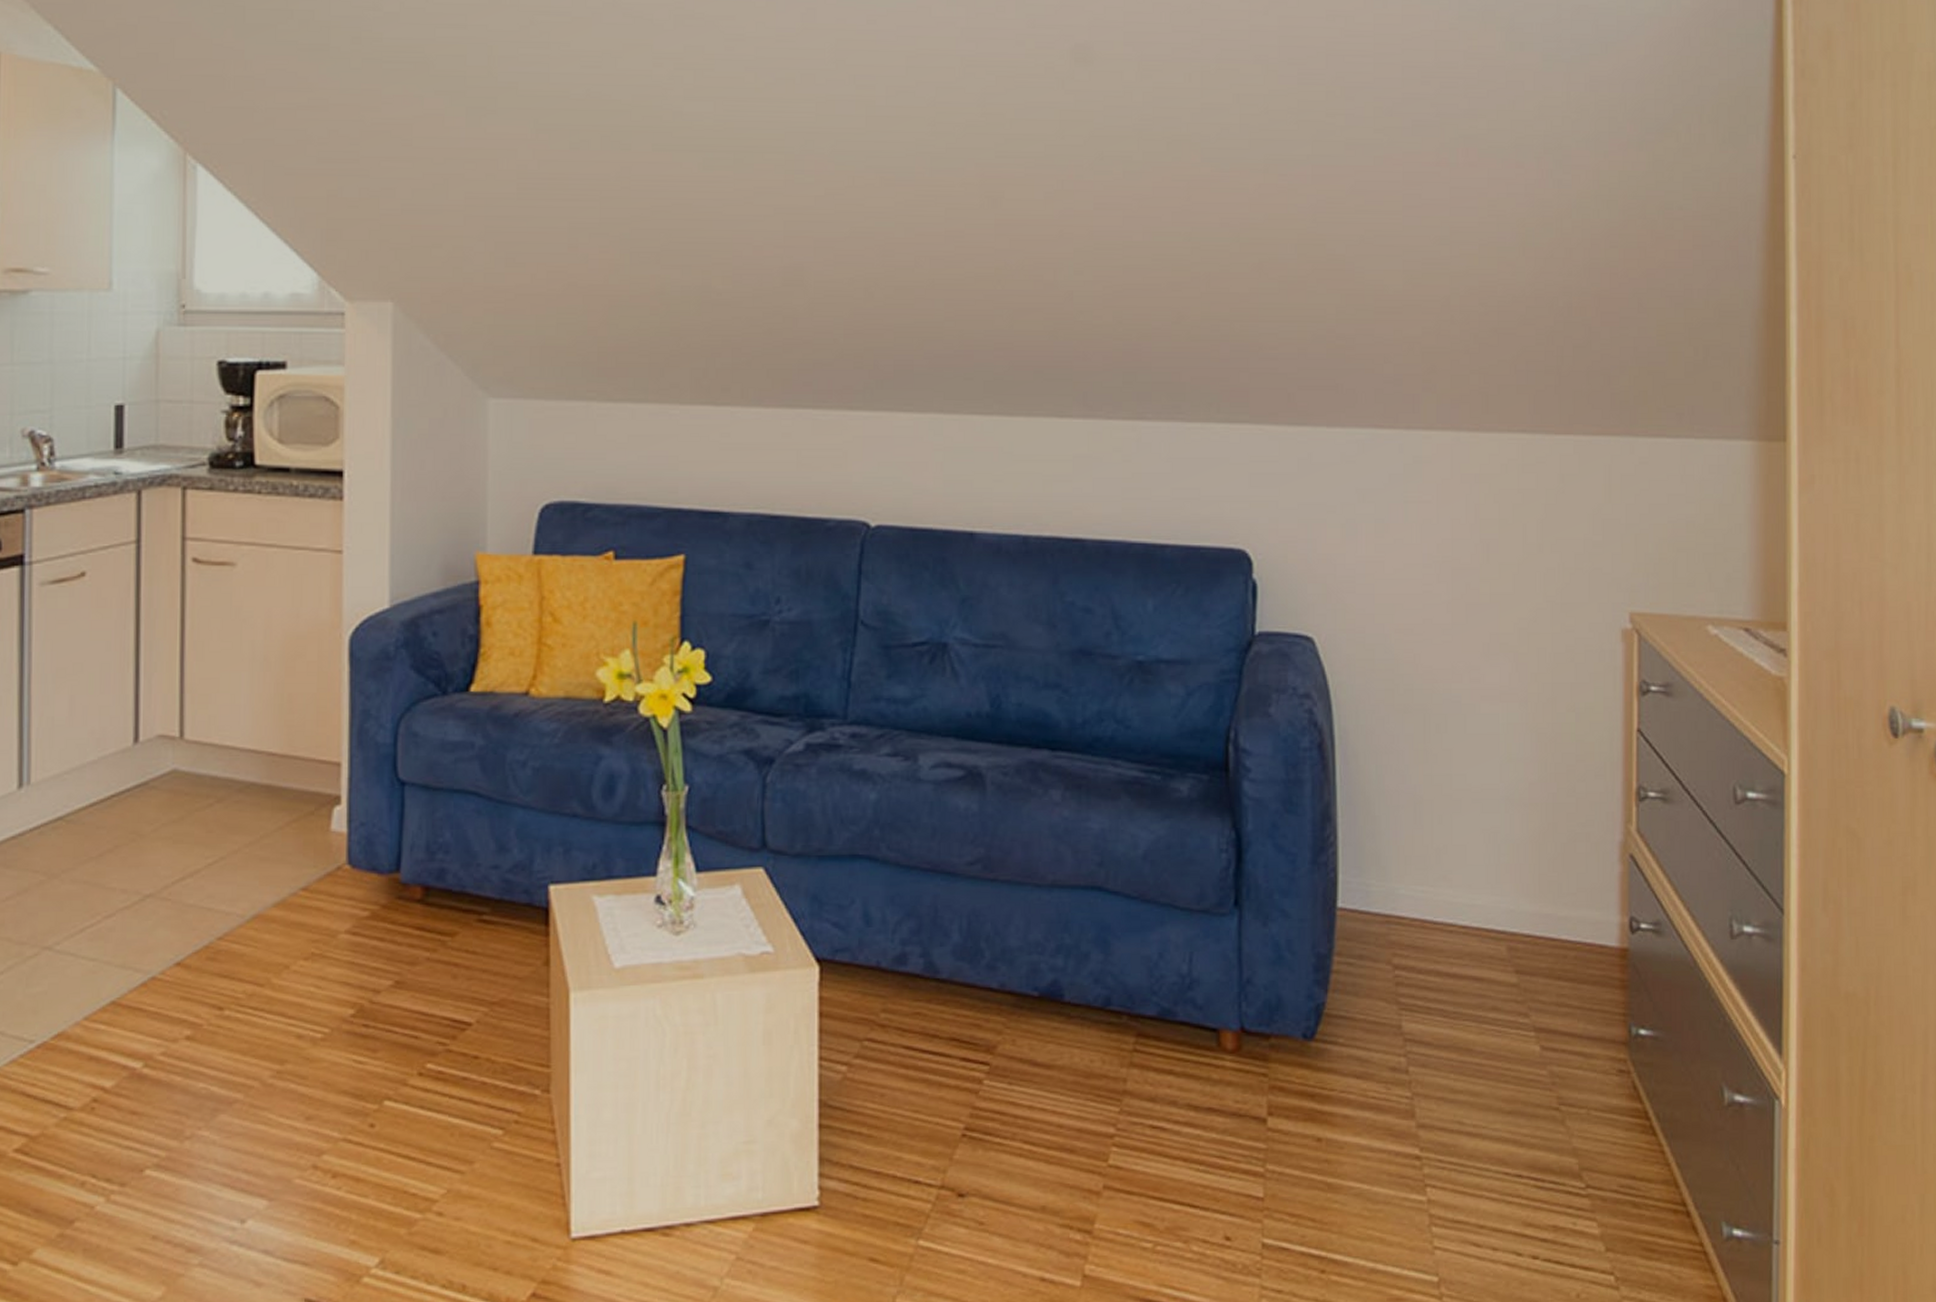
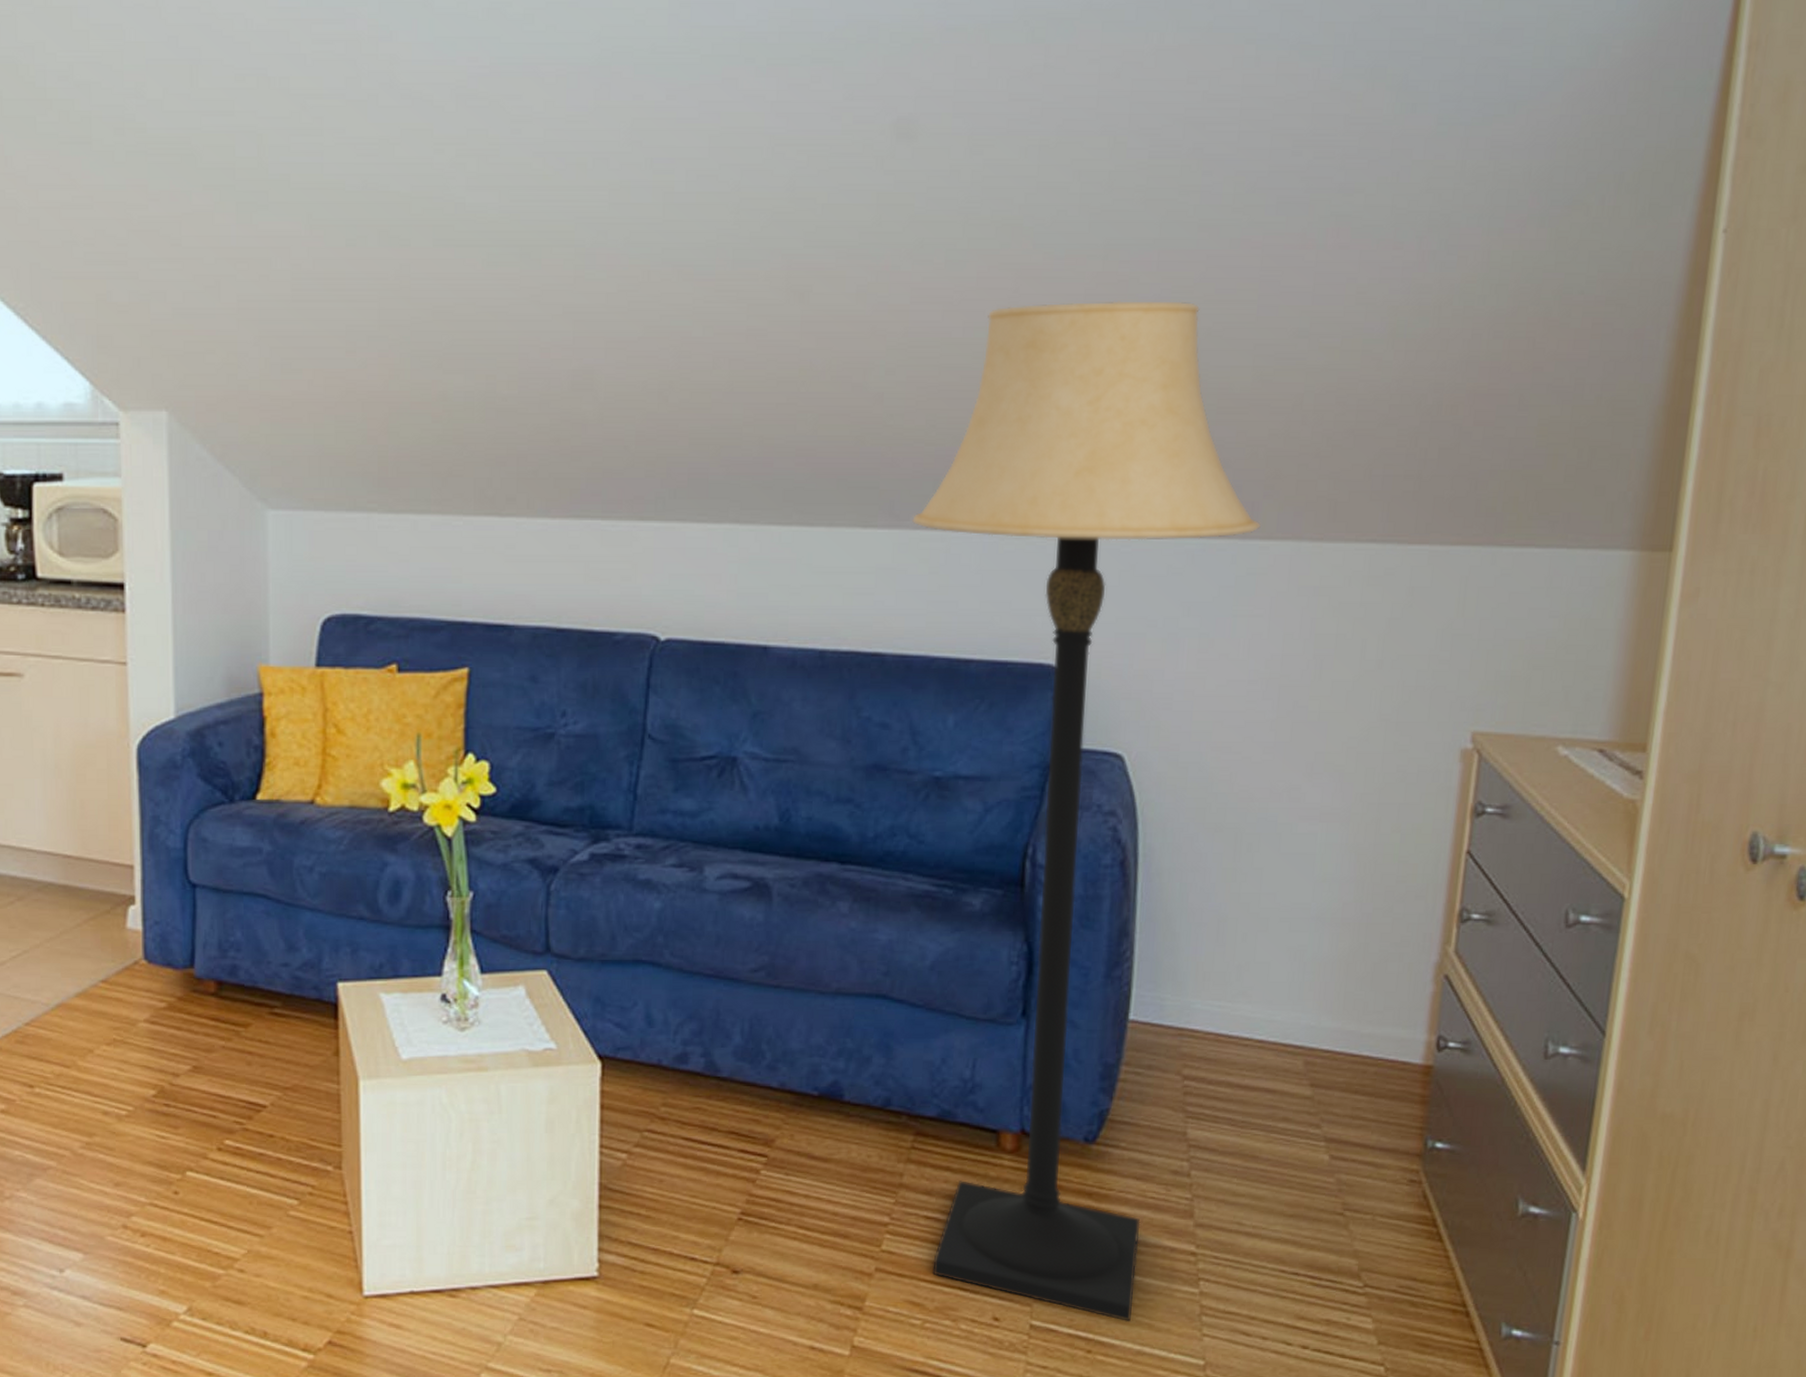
lamp: none [1105,210,1422,1236] -> present [912,301,1261,1321]

